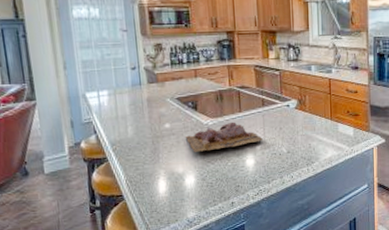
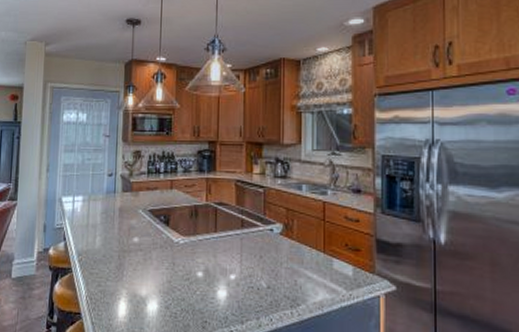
cutting board: present [185,122,263,152] -> none [152,242,239,274]

